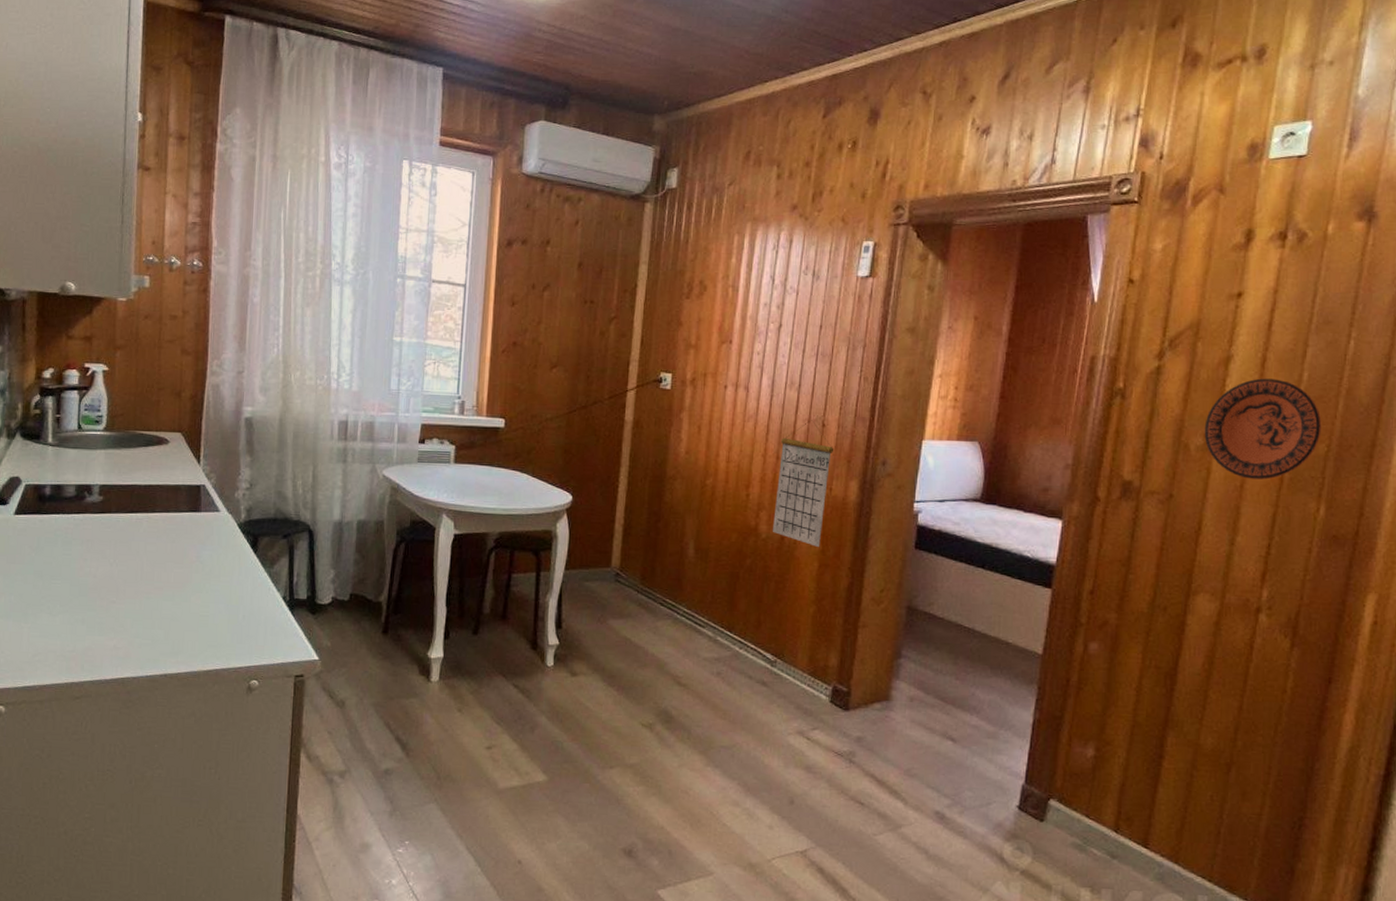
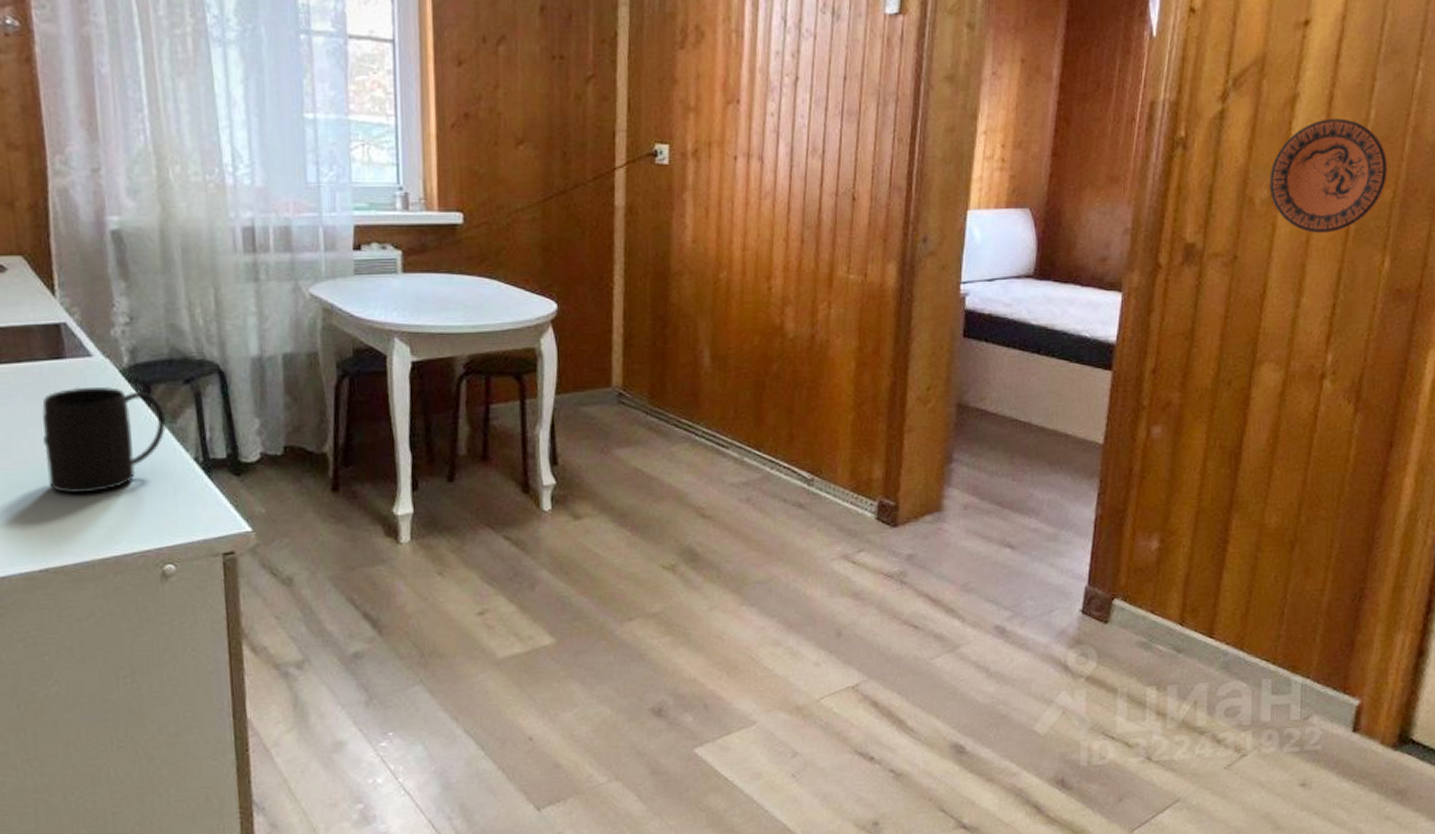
mug: none [176,534,266,618] -> present [42,386,166,493]
calendar: present [773,420,834,547] -> none [801,193,868,344]

